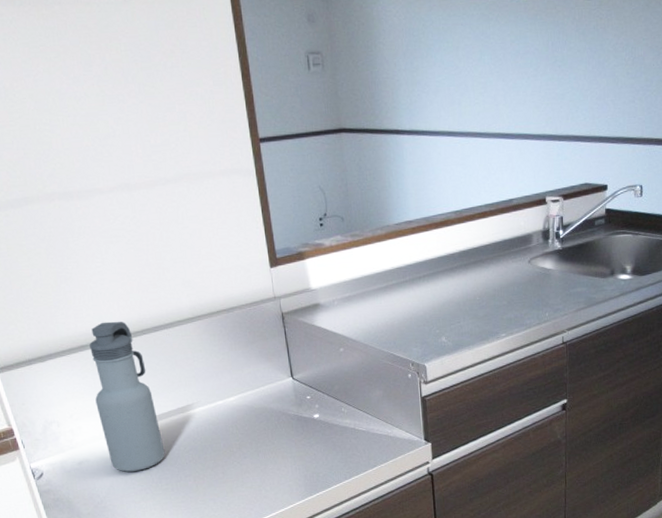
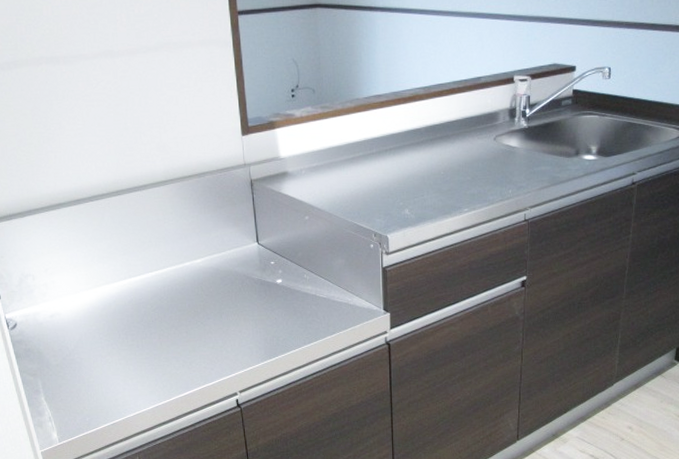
water bottle: present [89,321,165,472] -> none [67,181,133,327]

